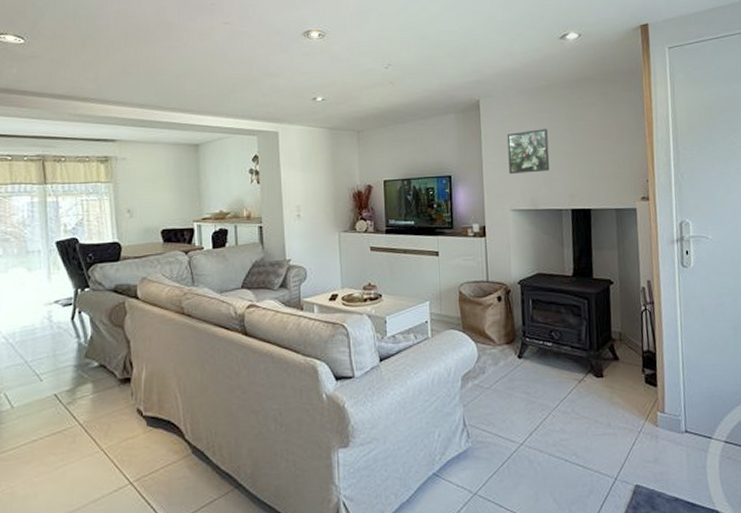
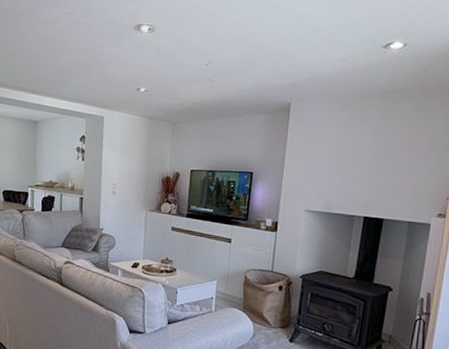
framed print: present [507,129,550,174] -> none [309,136,353,178]

